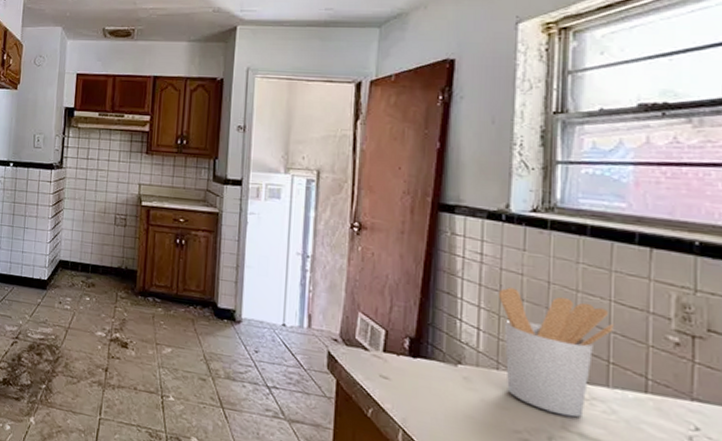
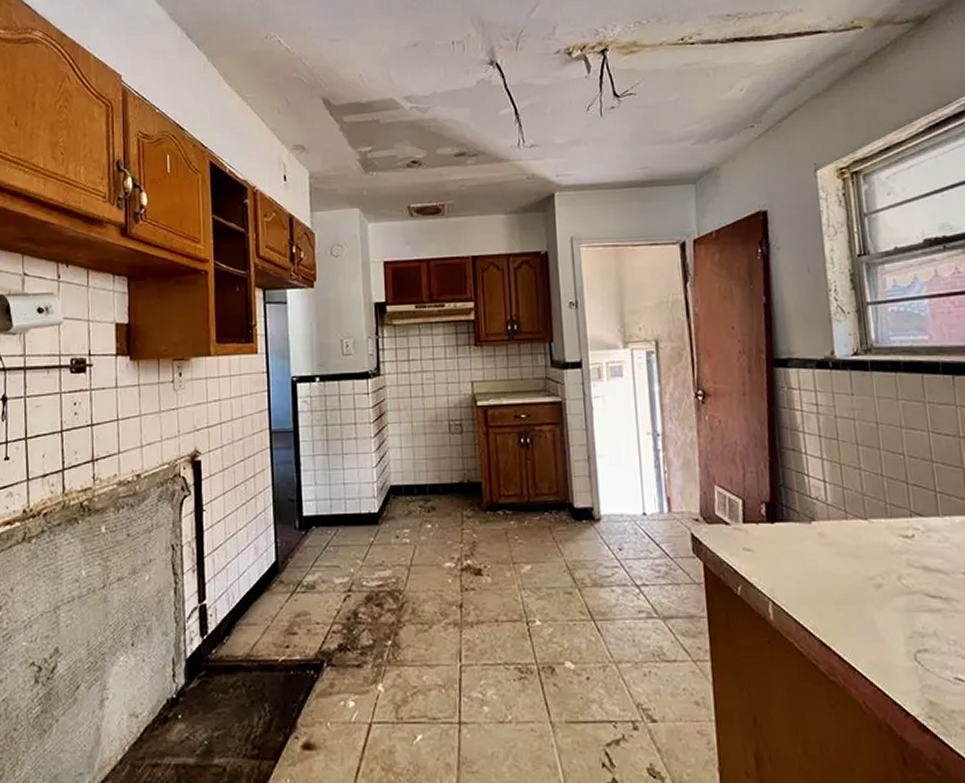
utensil holder: present [497,287,615,418] -> none [836,434,936,553]

